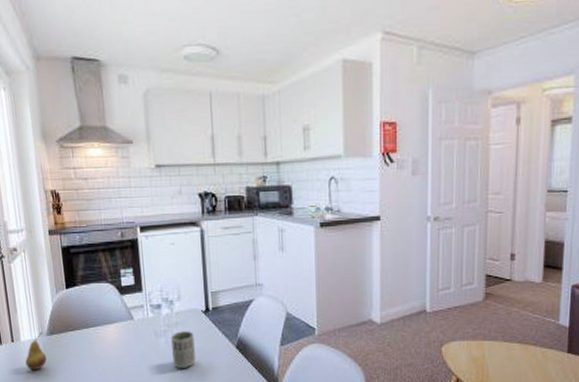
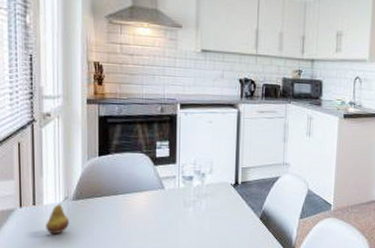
cup: present [171,331,196,369] -> none [199,202,221,237]

